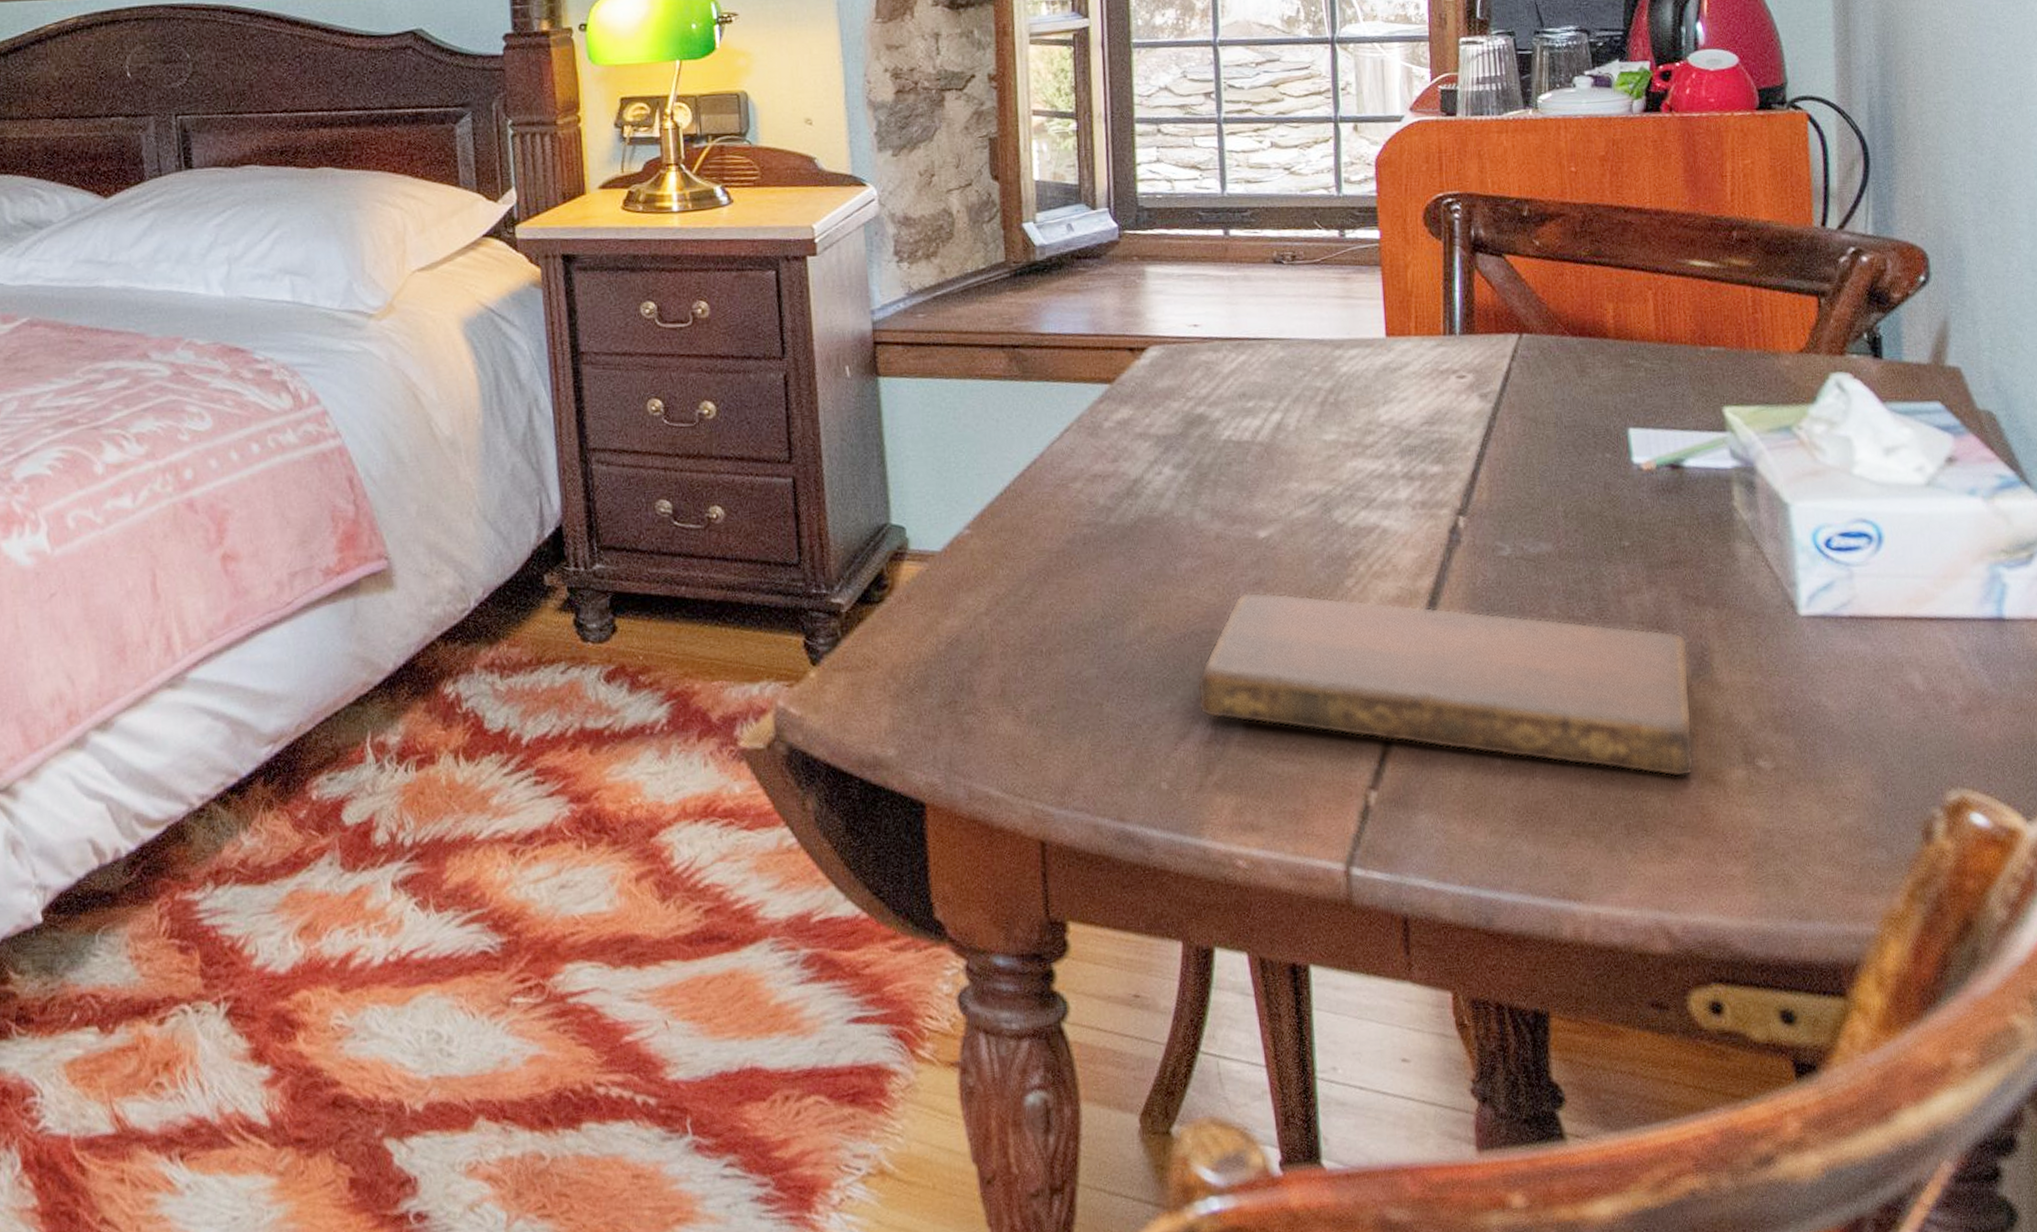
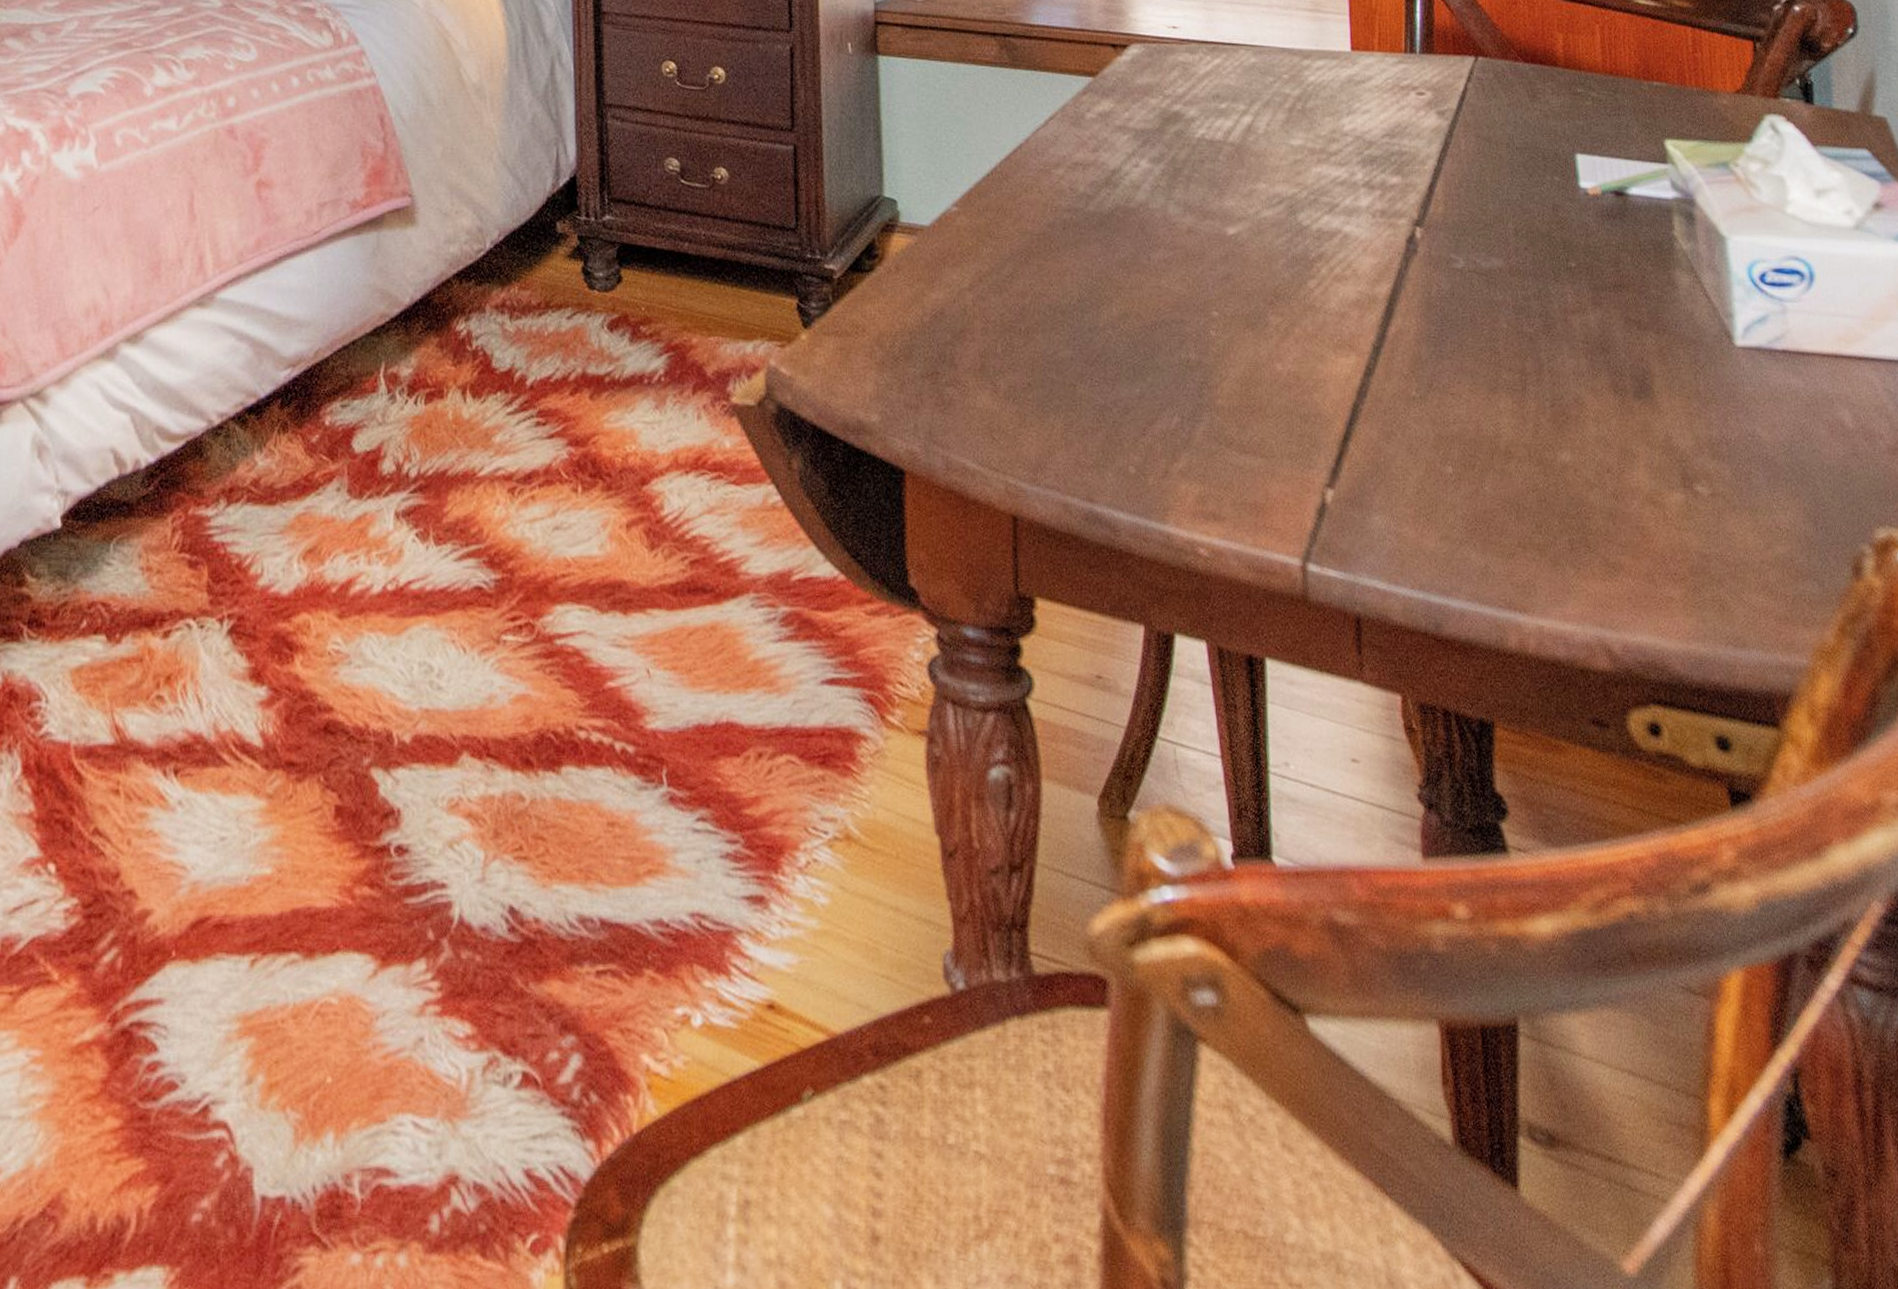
notebook: present [1197,591,1694,778] -> none [1166,285,1635,497]

